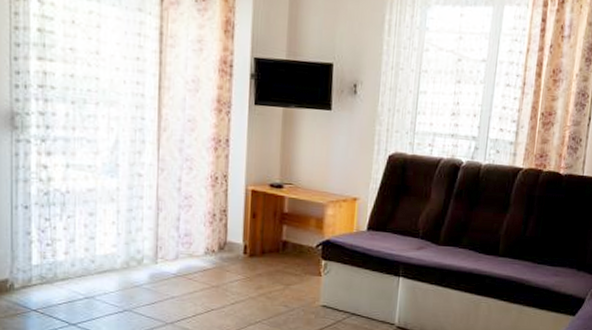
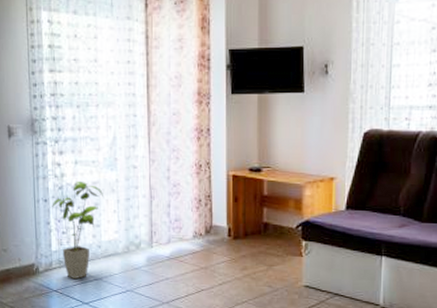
house plant: none [34,186,100,298] -> present [52,181,103,280]

